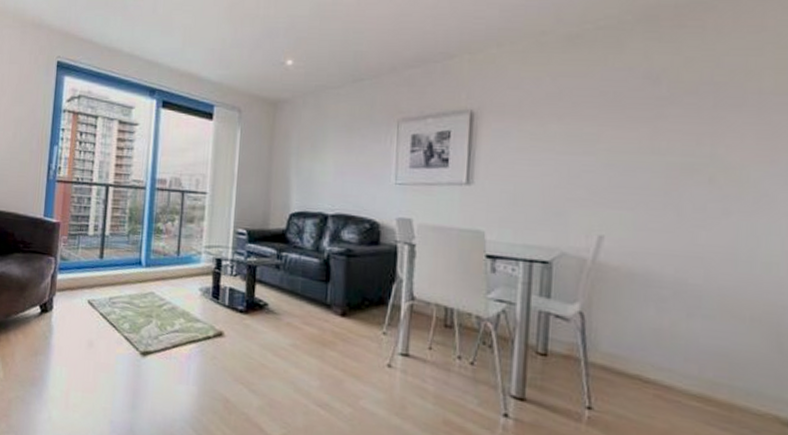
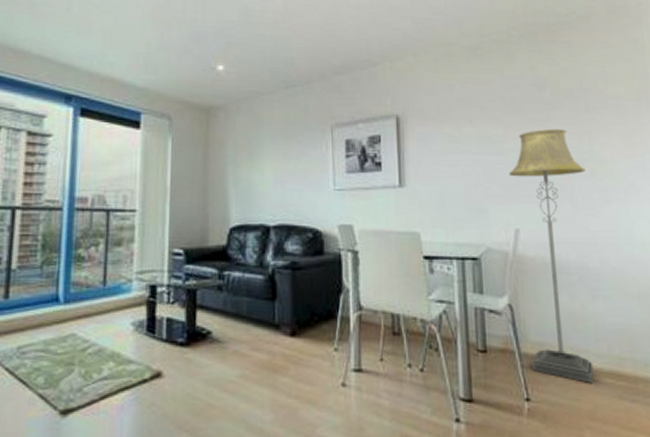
floor lamp: none [598,127,701,403] -> present [509,128,594,383]

